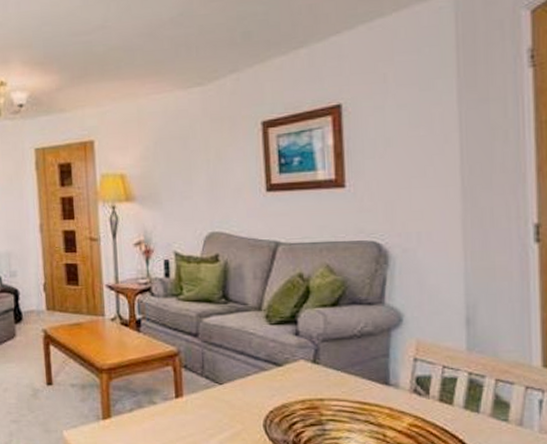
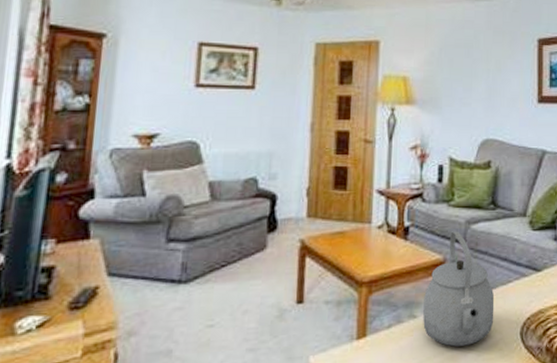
tea kettle: none [161,324,235,433] -> present [423,231,495,347]

